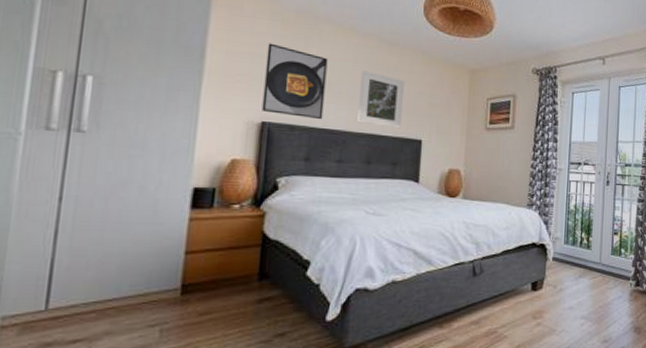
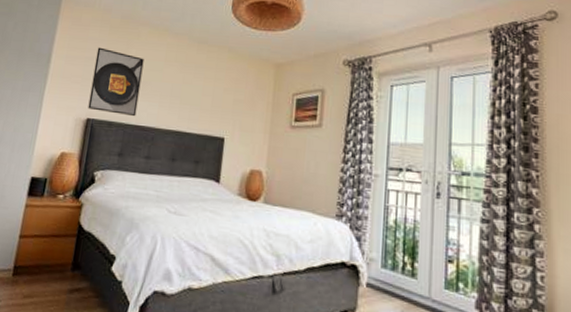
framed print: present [357,69,405,129] -> none [165,68,212,126]

